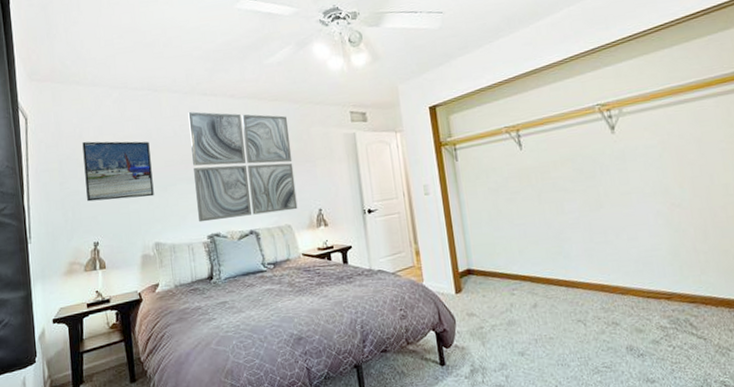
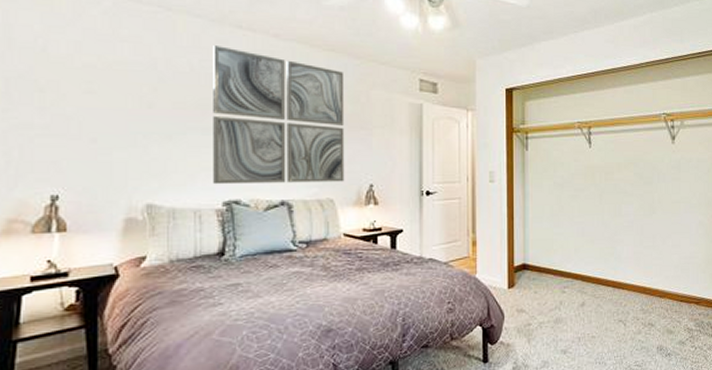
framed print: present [82,141,154,202] -> none [46,57,152,145]

